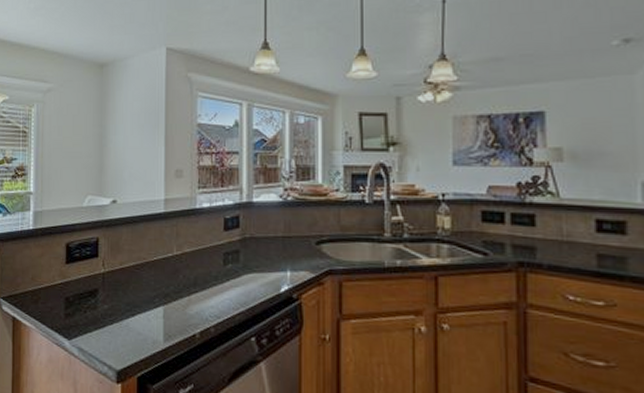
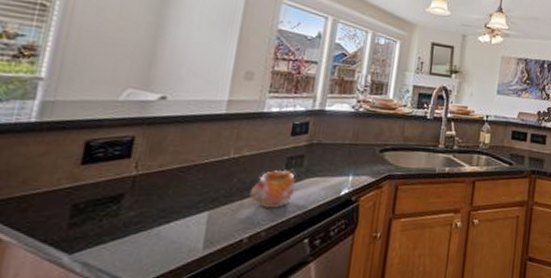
mug: none [195,265,235,306] -> present [249,169,296,209]

